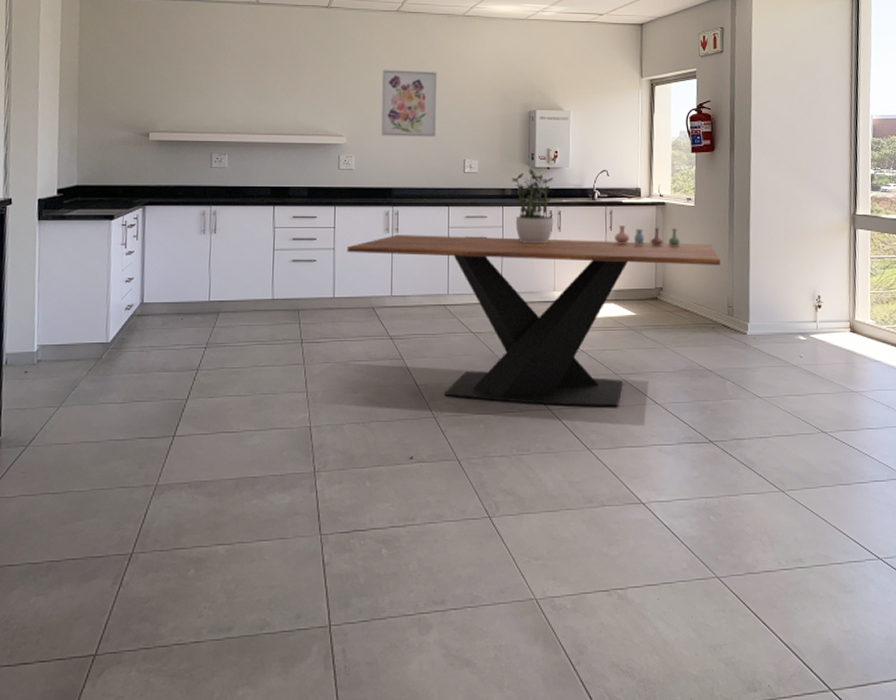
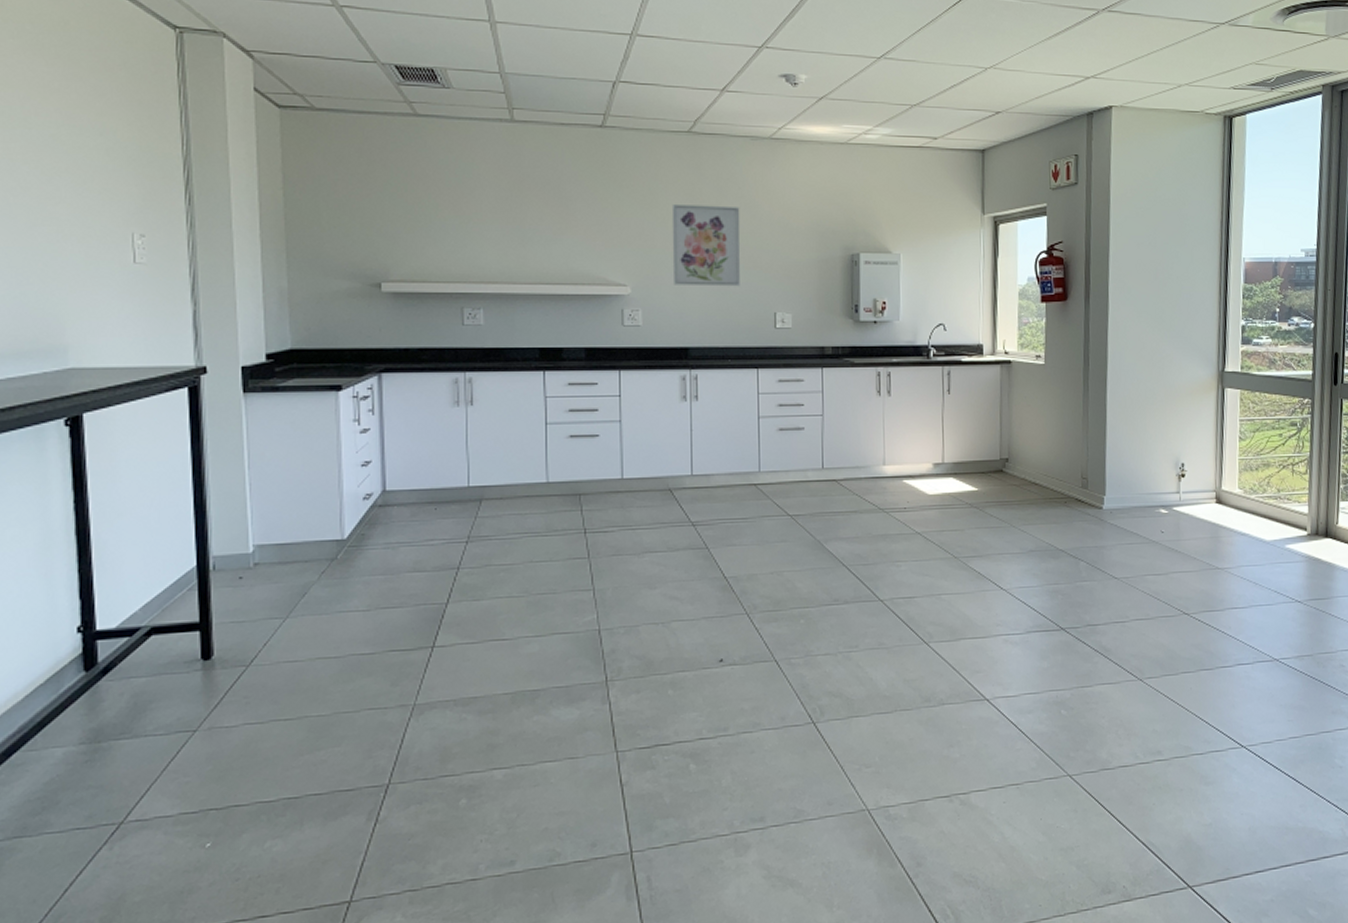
dining table: present [347,235,721,407] -> none [636,402,1074,596]
potted plant: present [511,168,554,244] -> none [831,323,882,411]
vase: present [614,226,680,246] -> none [953,388,1028,411]

